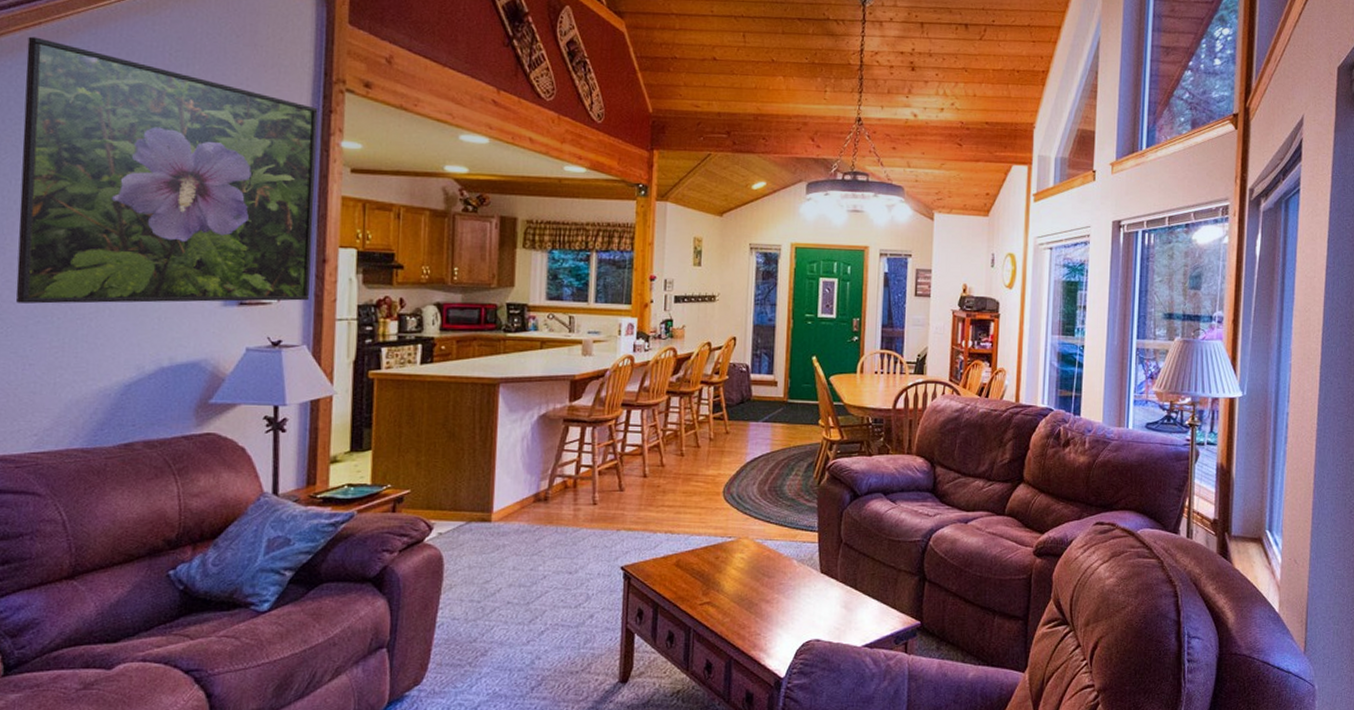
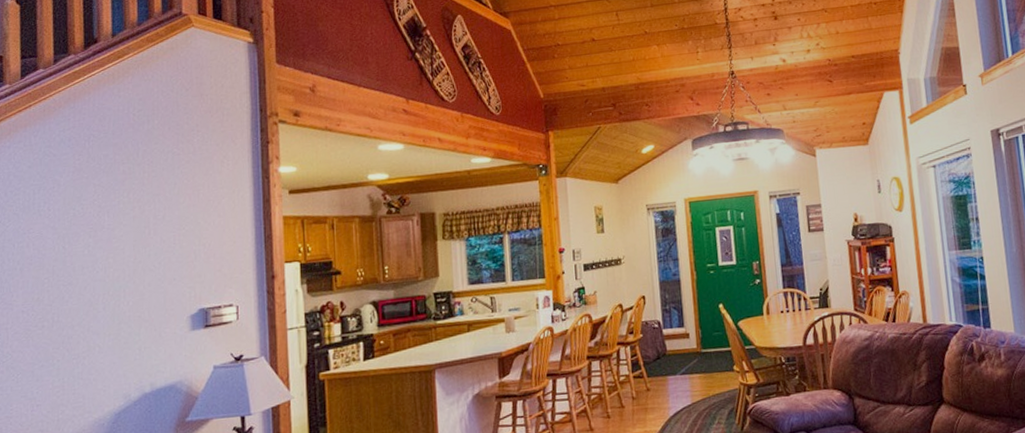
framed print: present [15,36,318,304] -> none [21,118,263,351]

